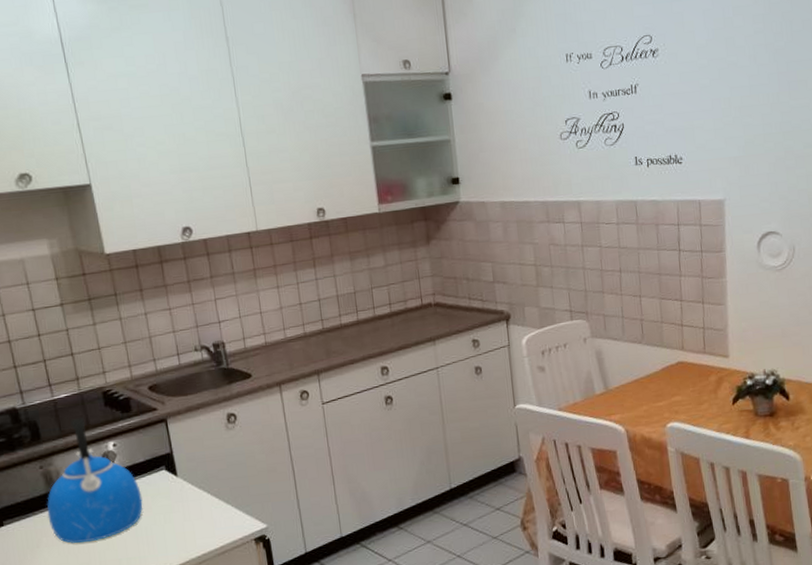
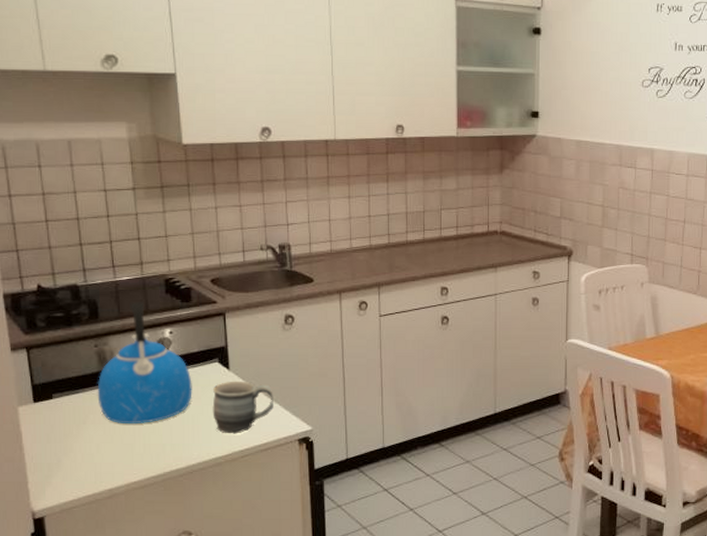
mug: none [163,485,226,542] -> present [212,381,273,434]

